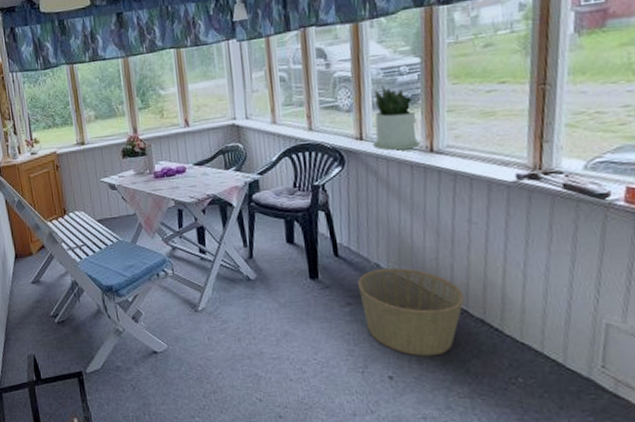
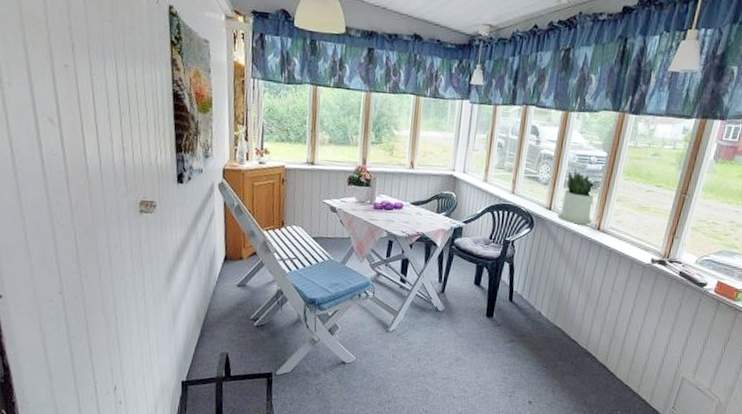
basket: present [358,267,464,356] -> none [521,316,596,389]

